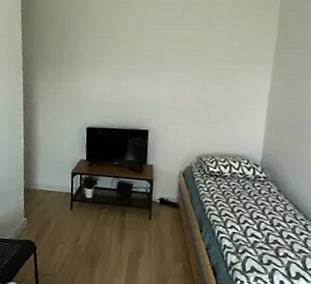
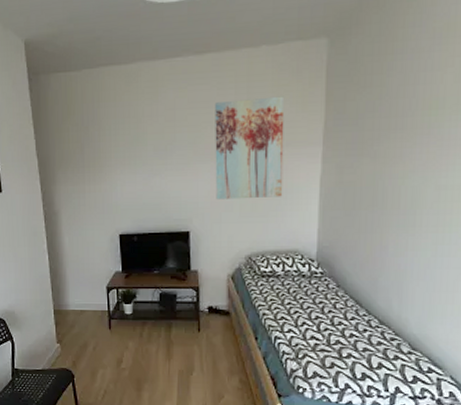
wall art: none [174,19,242,107] -> present [215,96,285,200]

